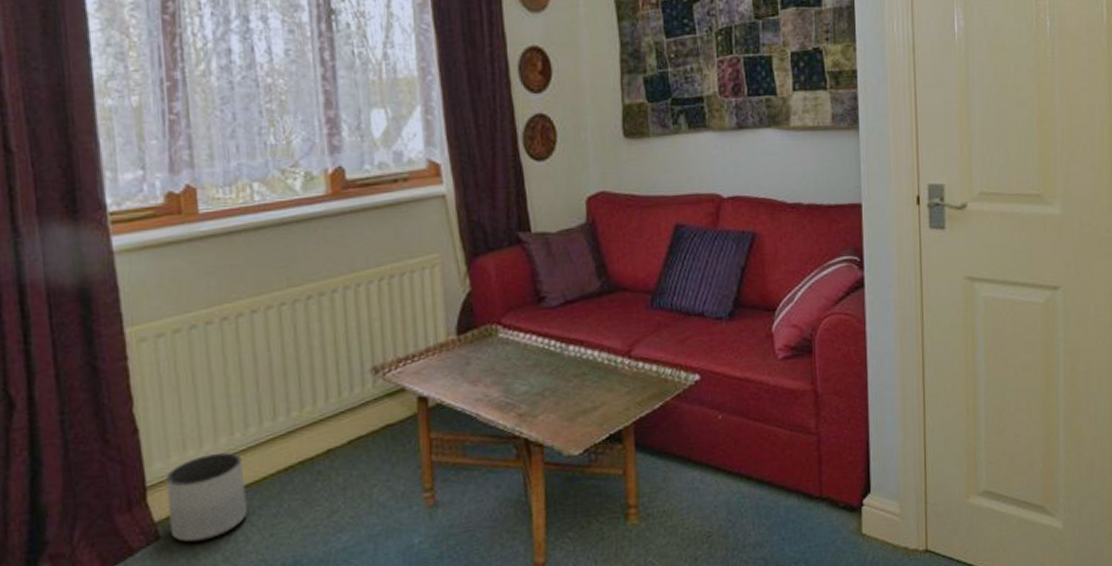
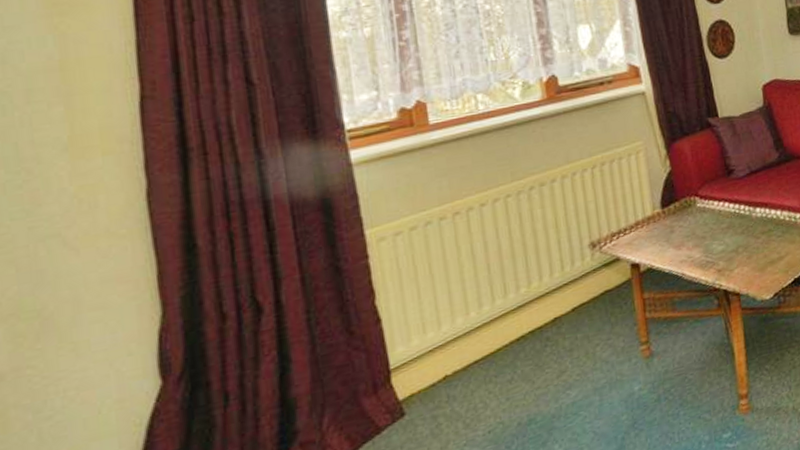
planter: present [166,452,247,543] -> none [408,330,485,416]

